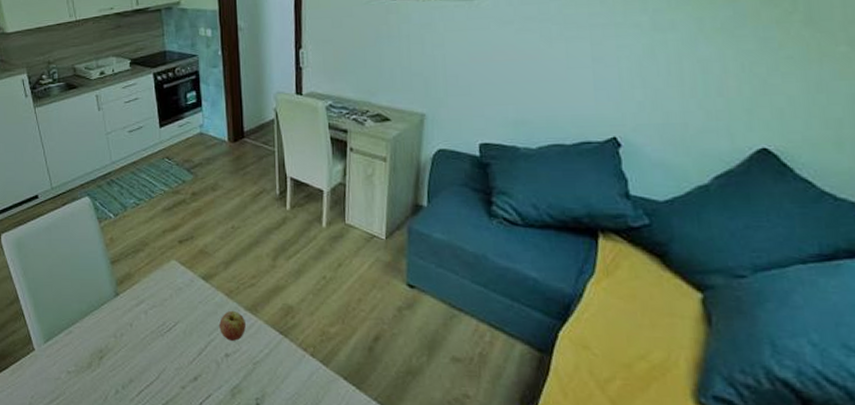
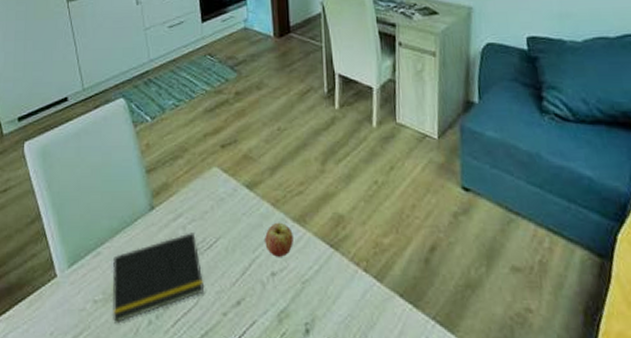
notepad: none [83,317,165,391] -> present [113,233,205,324]

